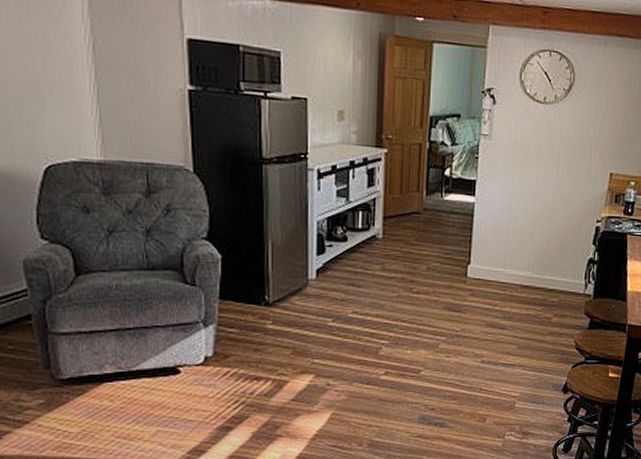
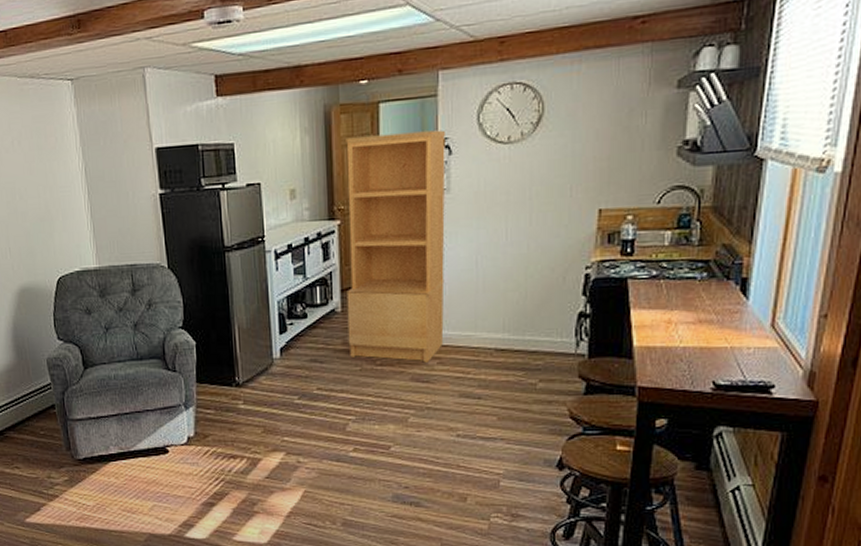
bookcase: none [387,69,491,293] -> present [346,130,446,363]

